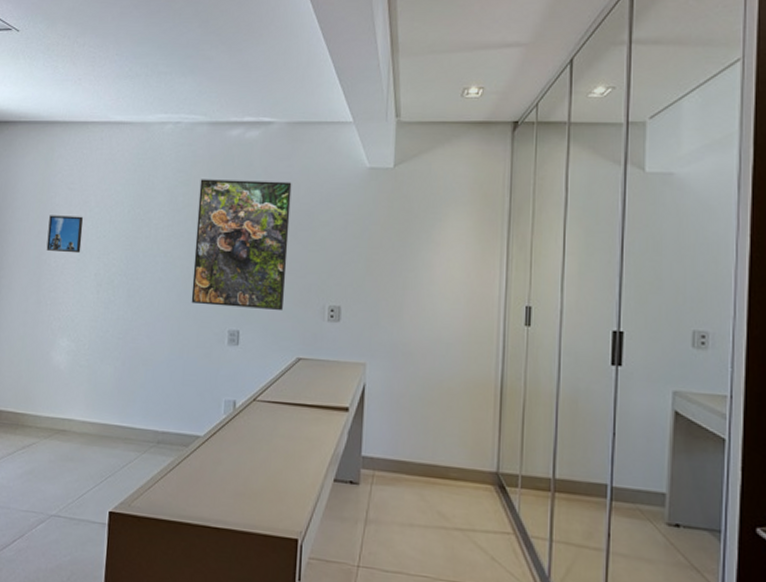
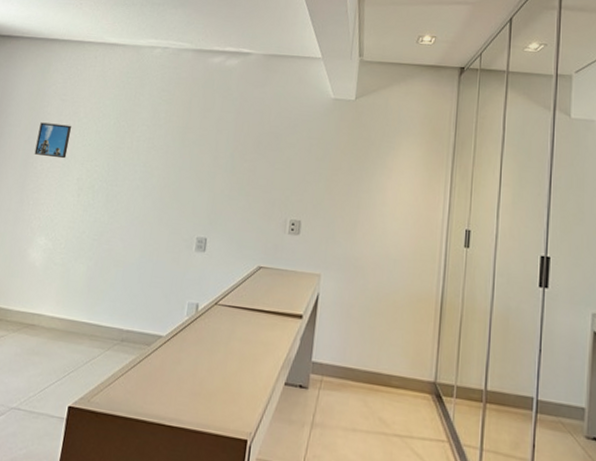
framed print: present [191,179,292,310] -> none [164,99,264,221]

